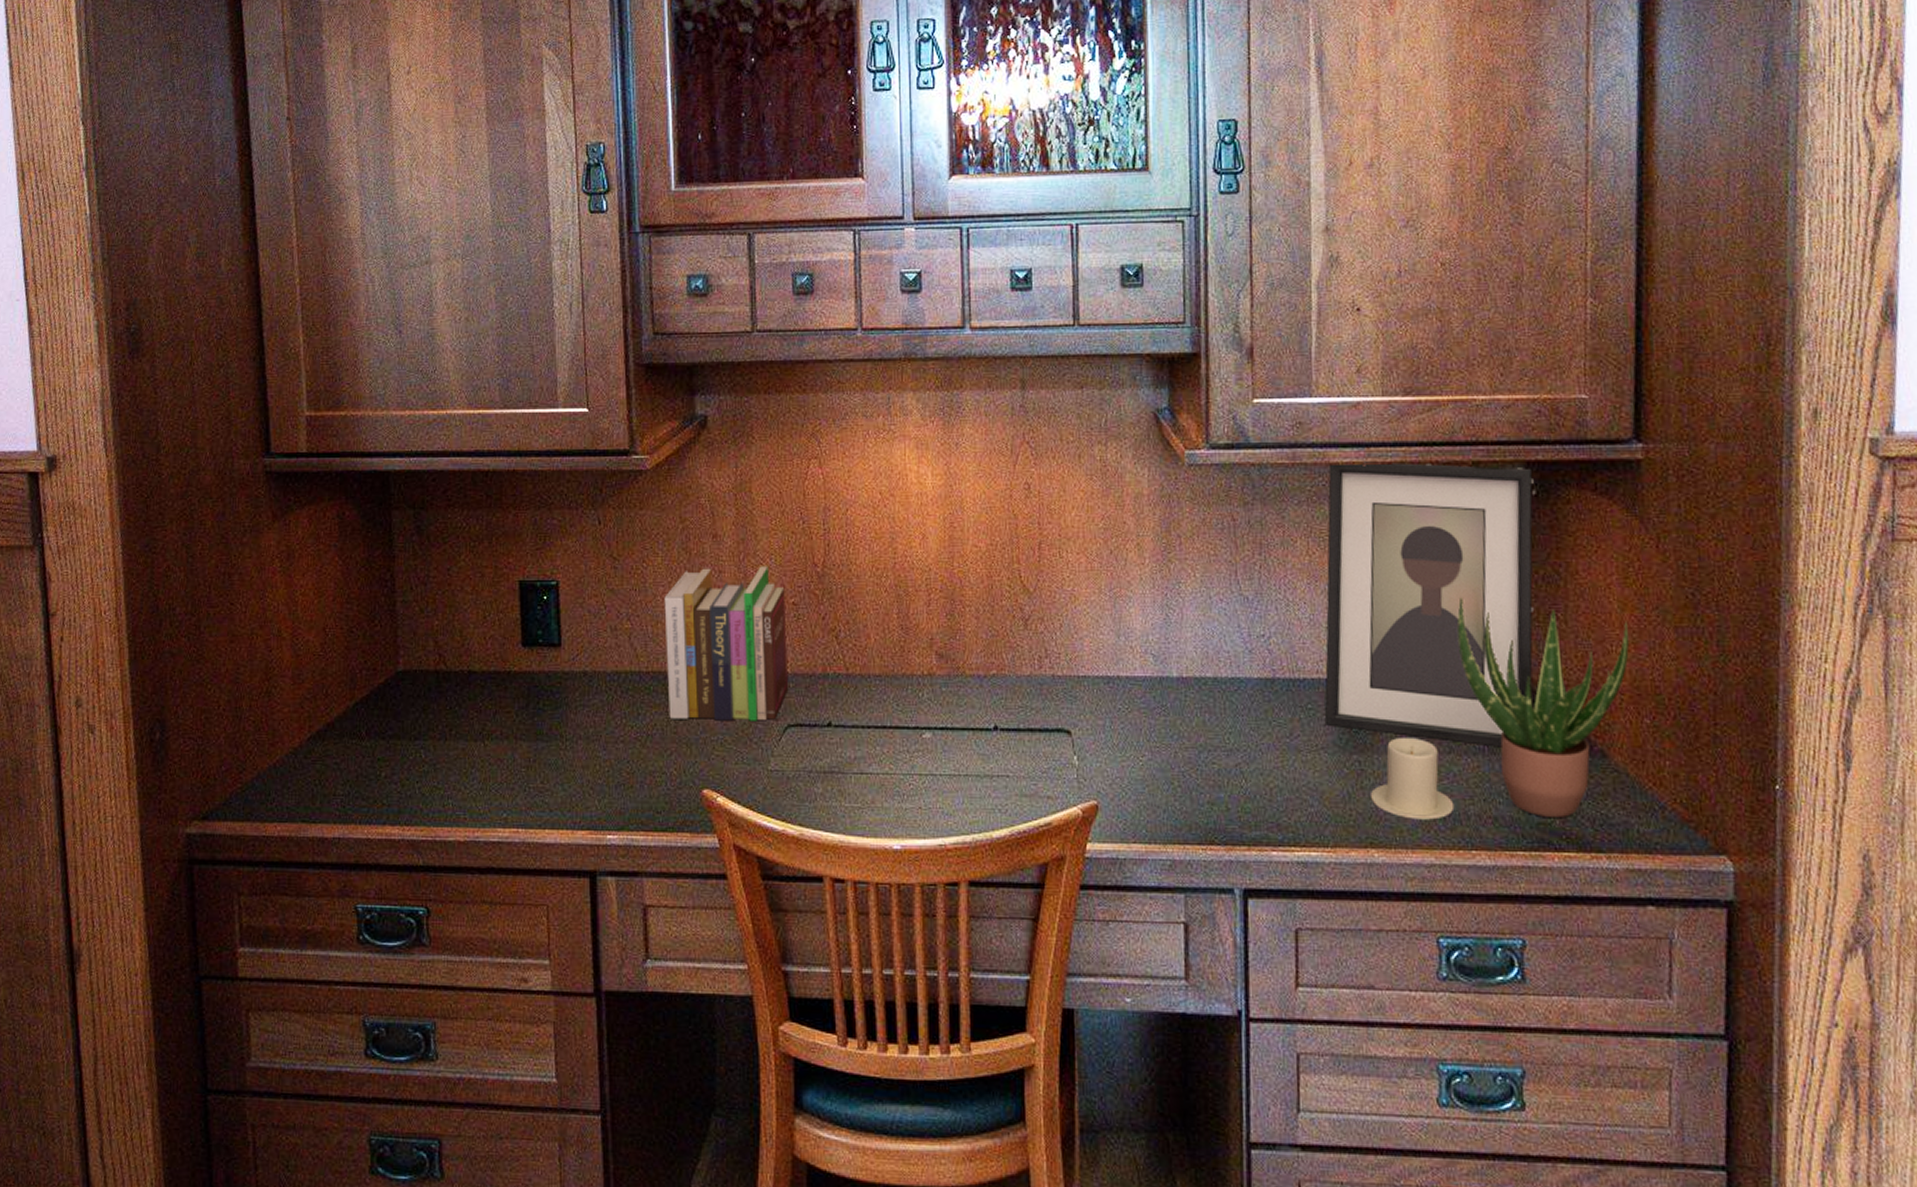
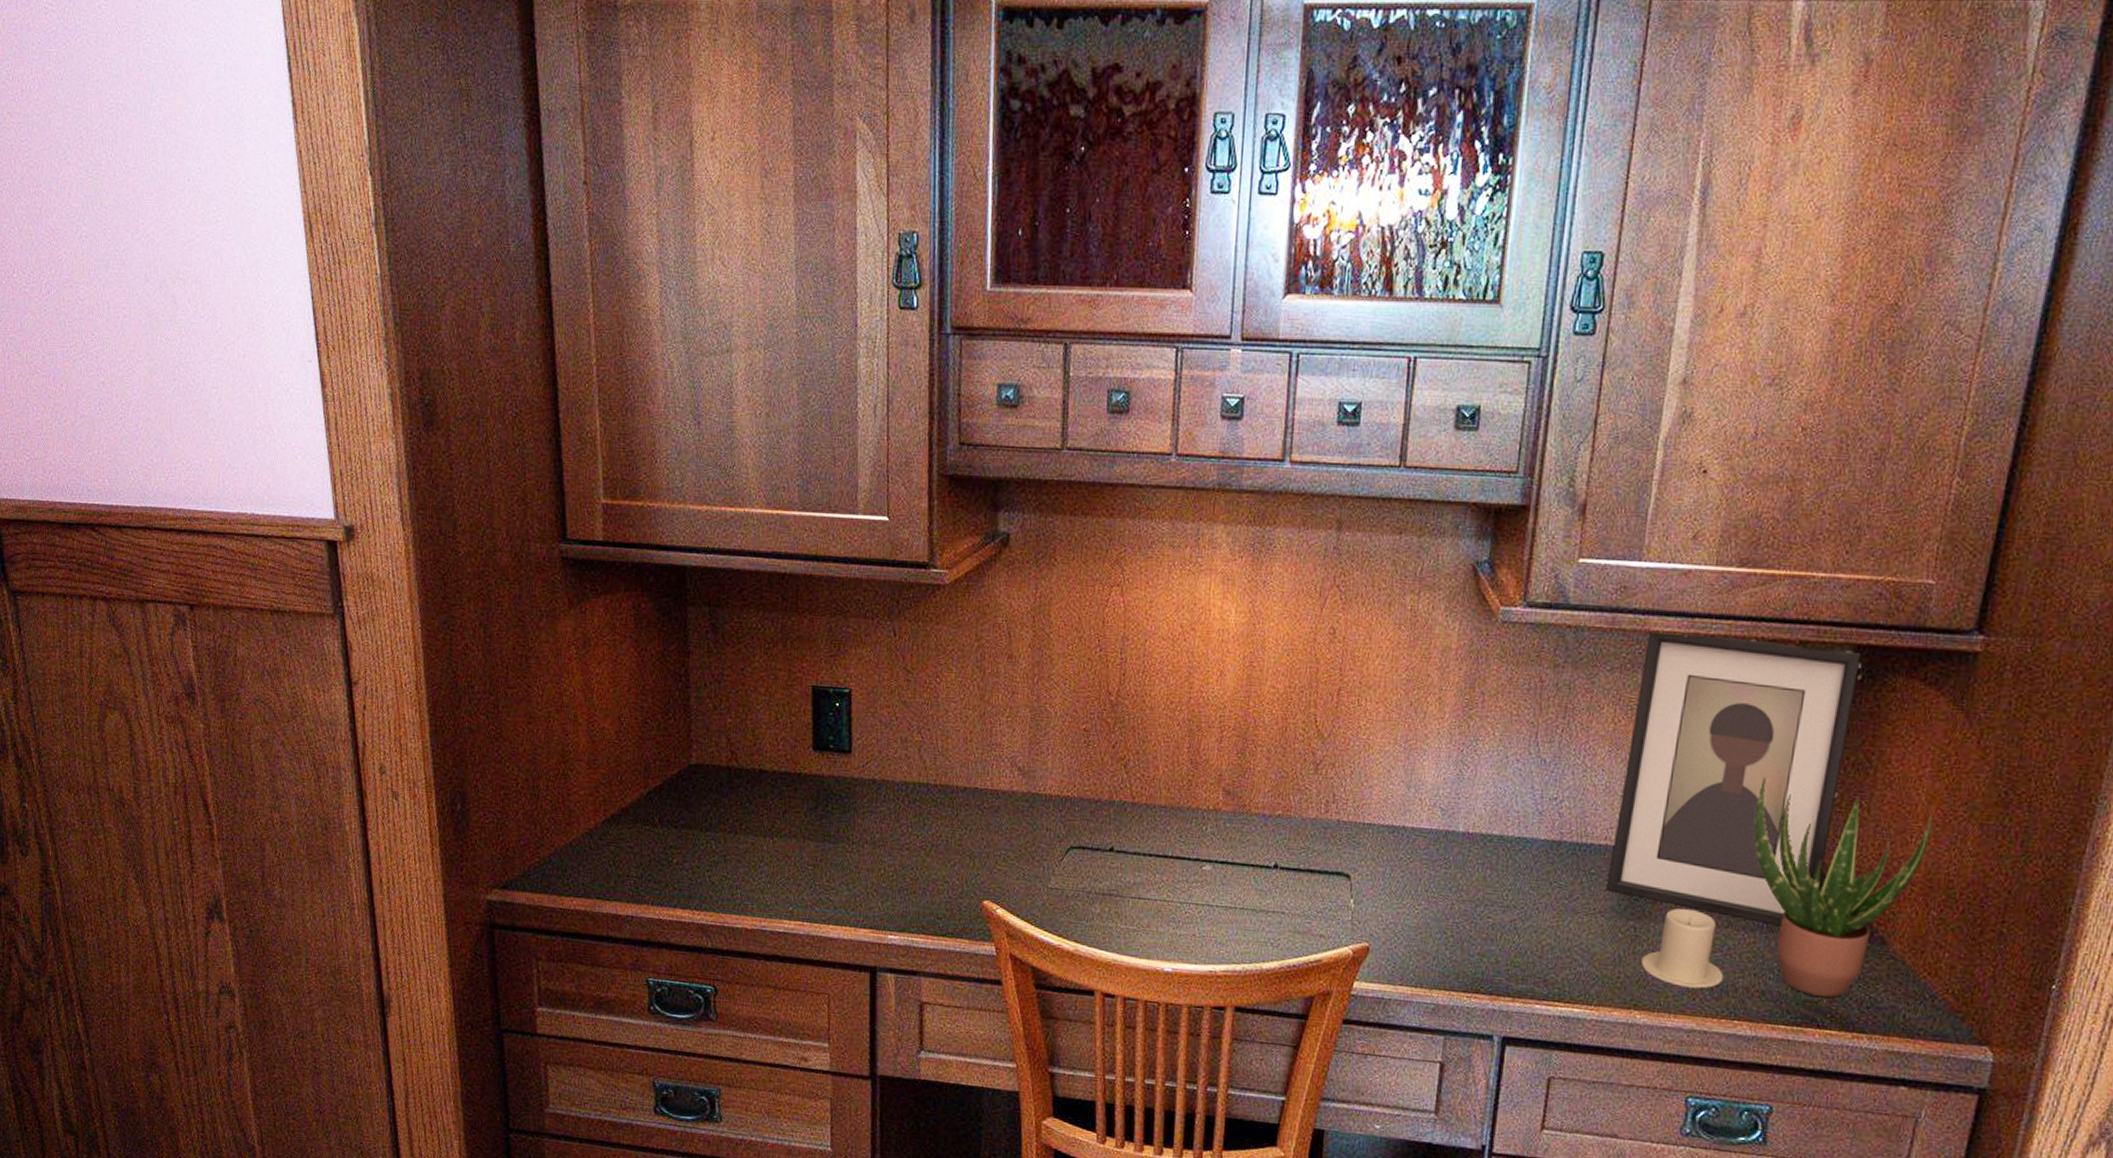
books: present [664,566,789,721] -> none [954,687,1077,841]

